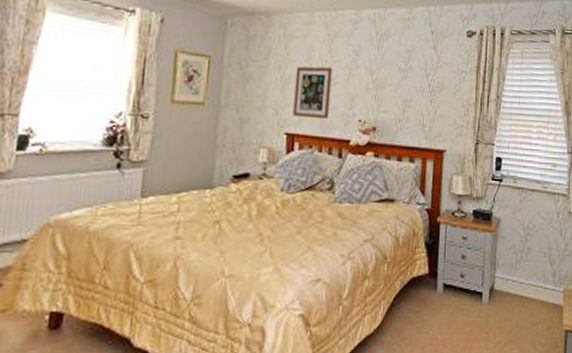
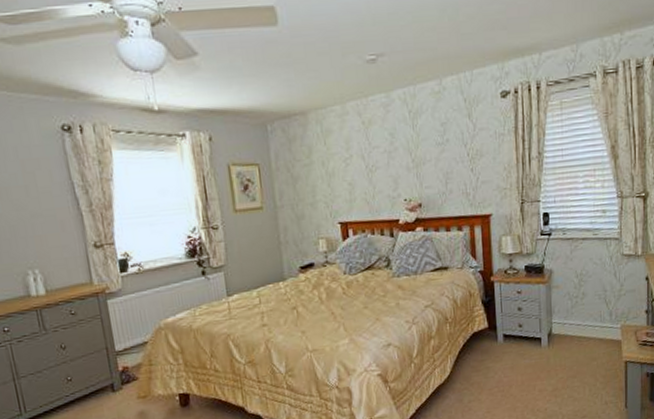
wall art: present [293,66,332,120] -> none [338,153,376,206]

